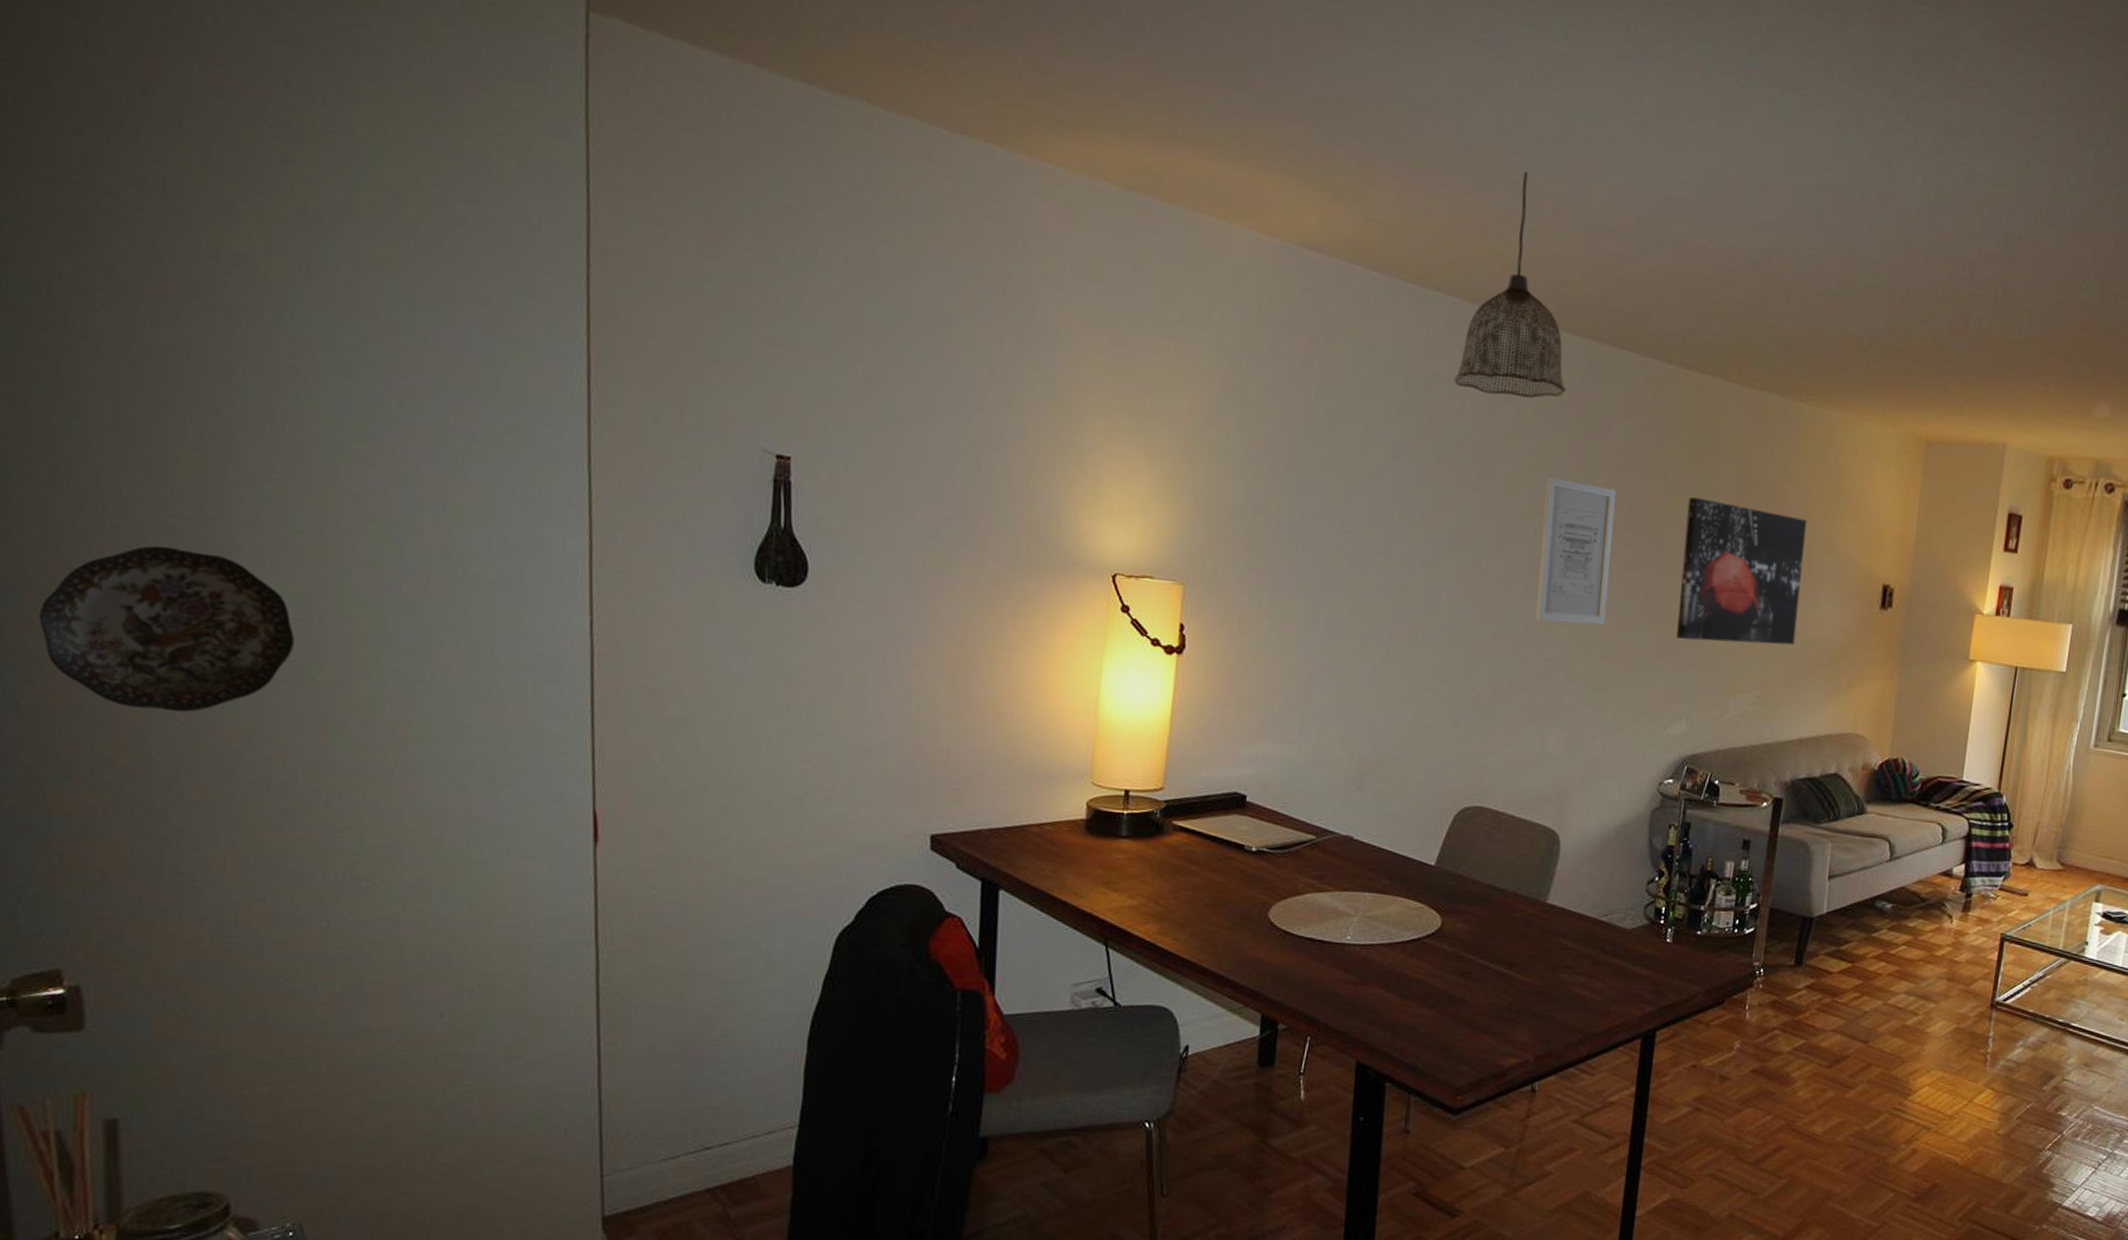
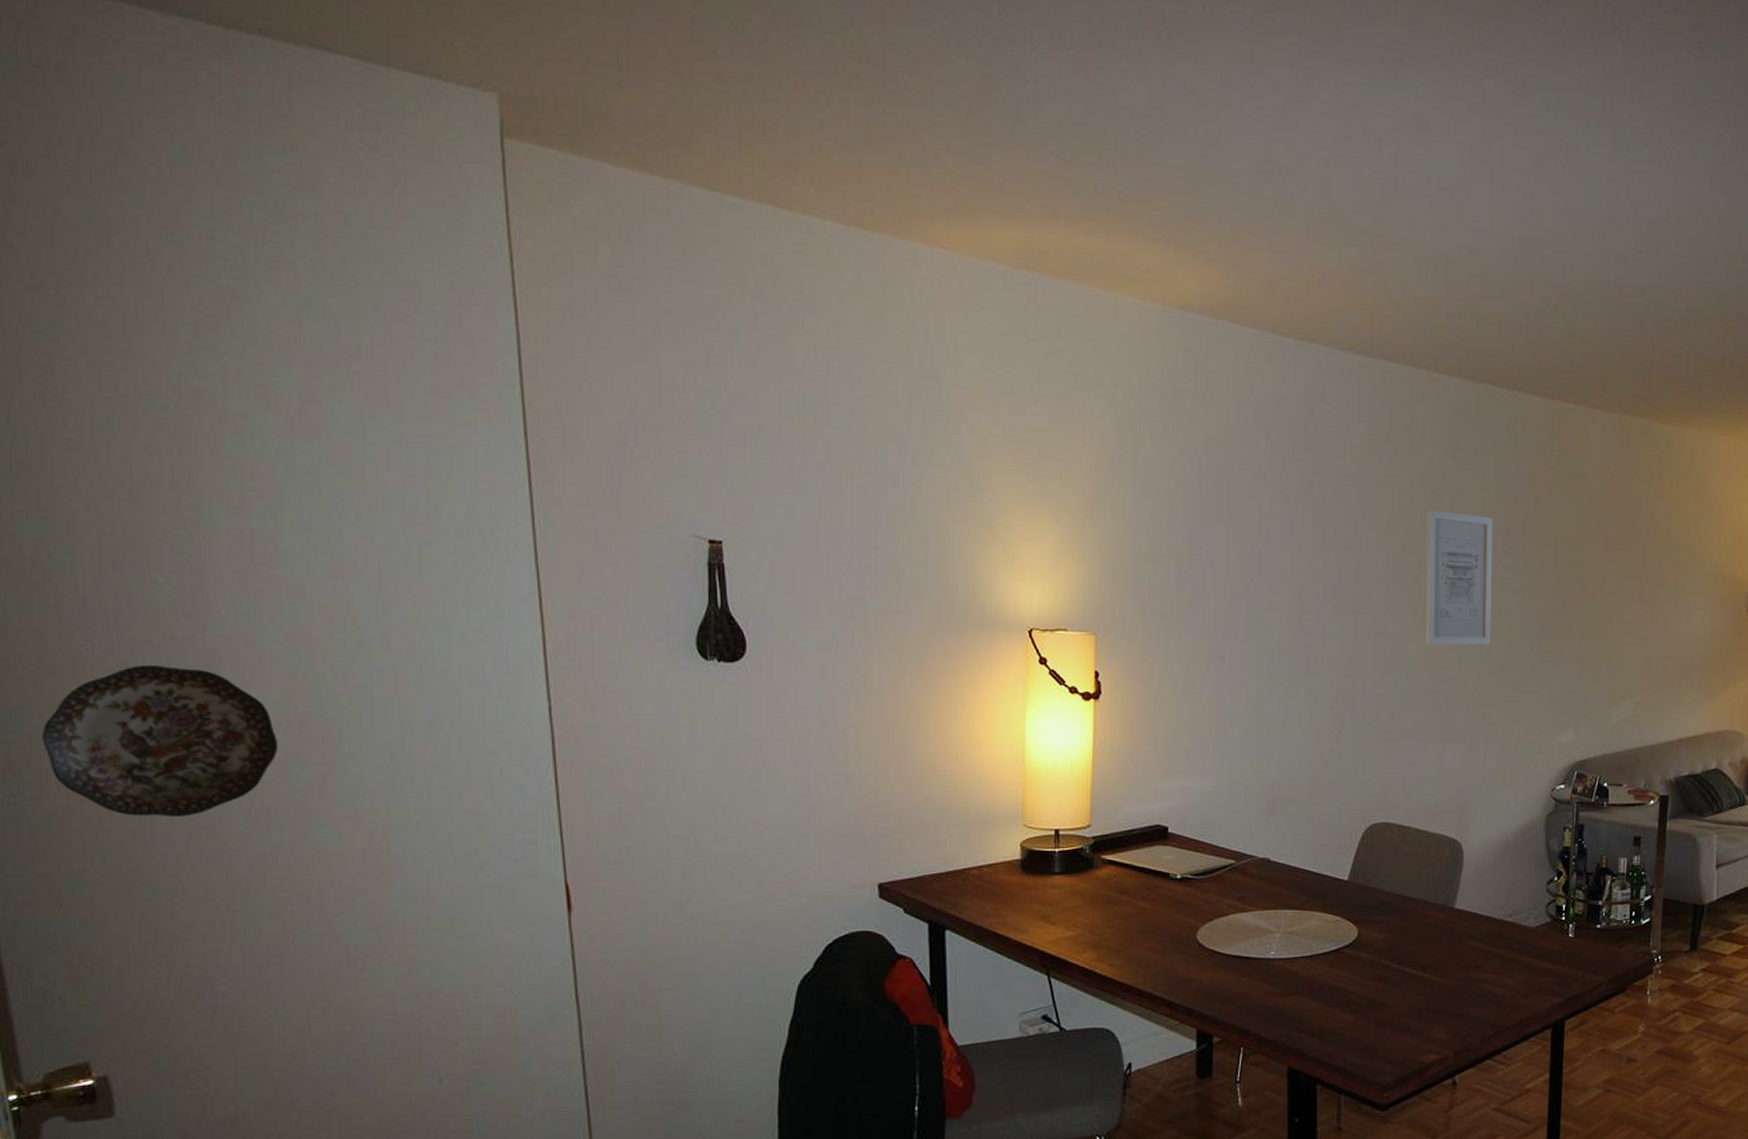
pendant lamp: present [1453,172,1567,399] -> none [1333,225,1440,438]
wall art: present [1676,497,1808,646] -> none [1558,520,1674,653]

